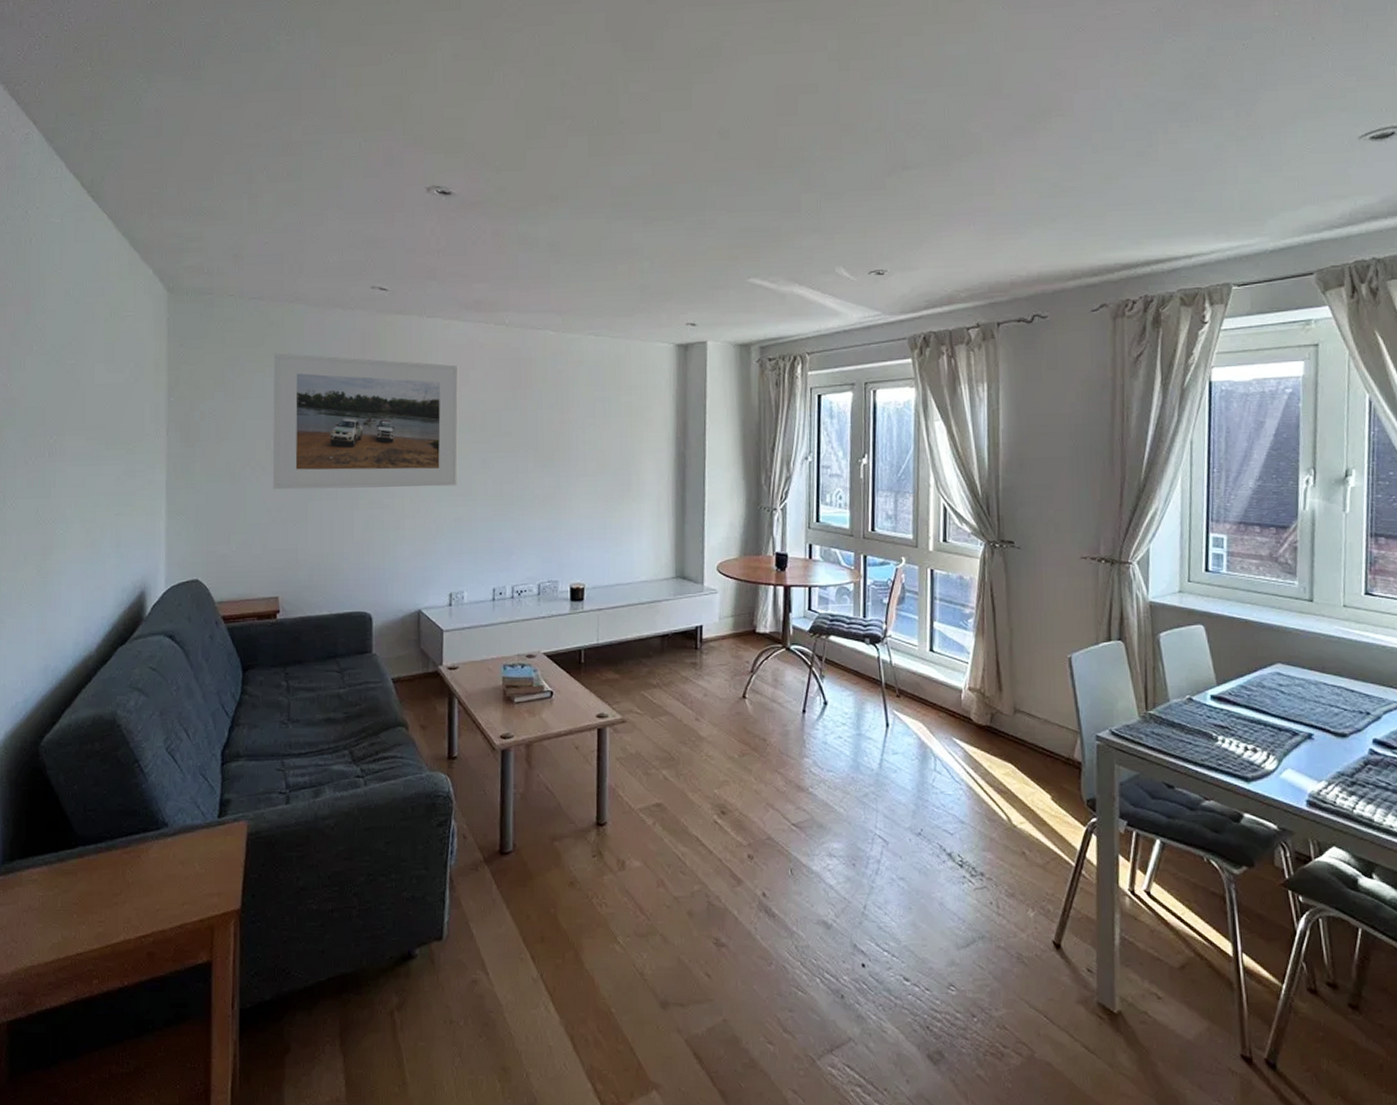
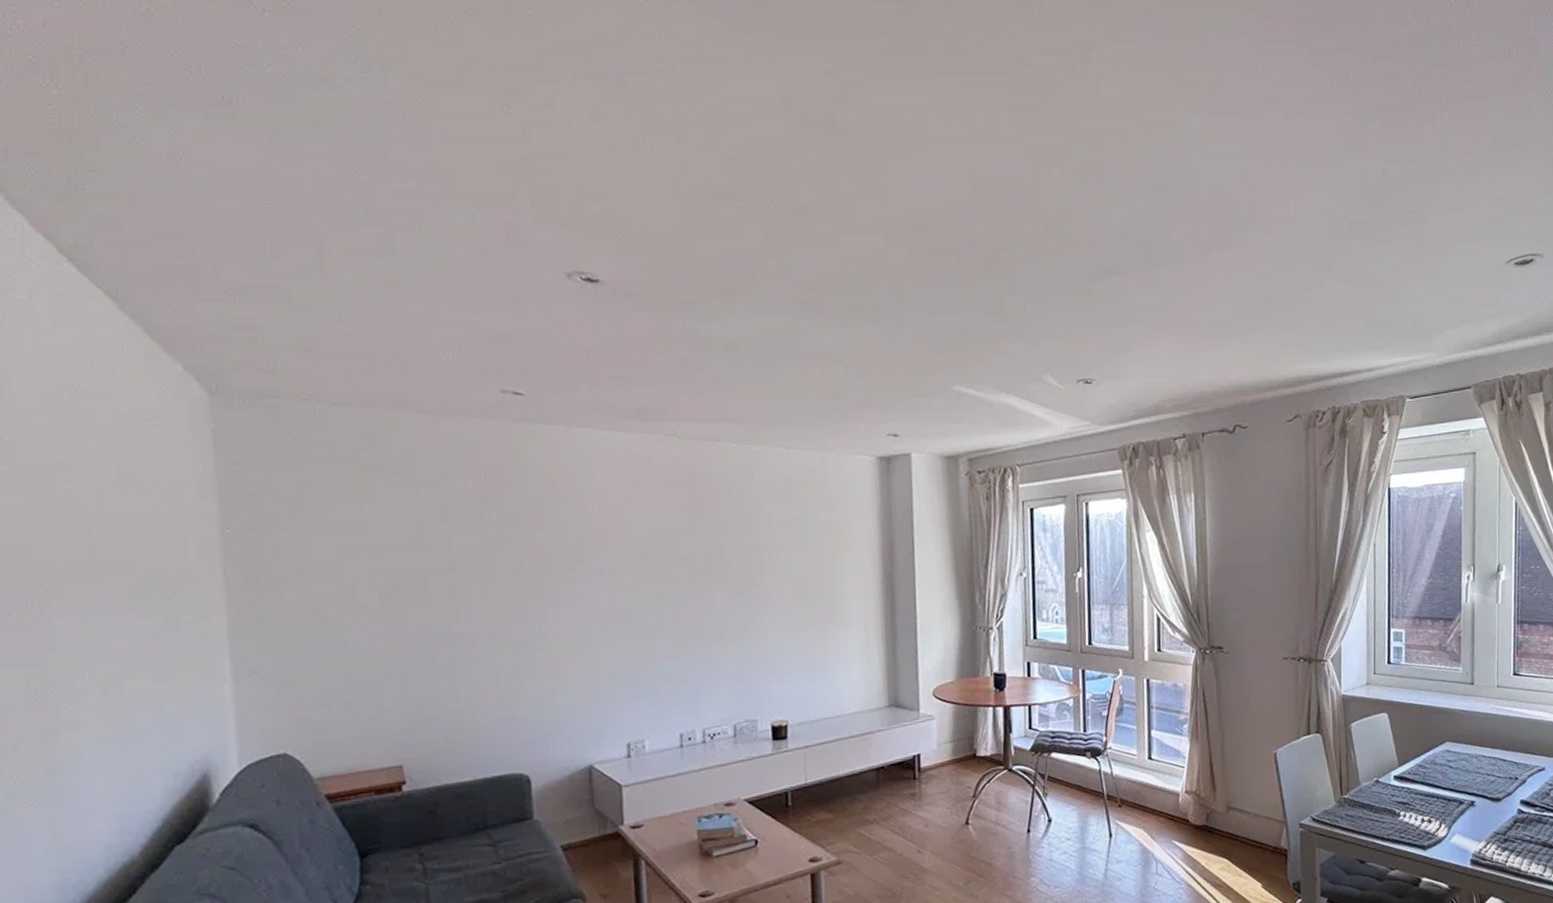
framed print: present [272,352,459,490] -> none [372,470,629,638]

